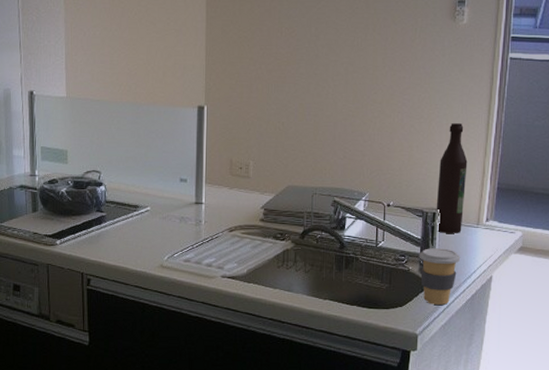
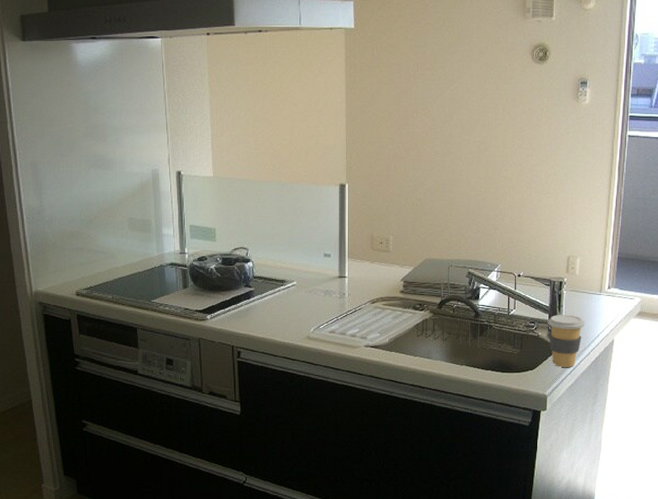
wine bottle: present [436,123,468,233] -> none [562,198,591,301]

